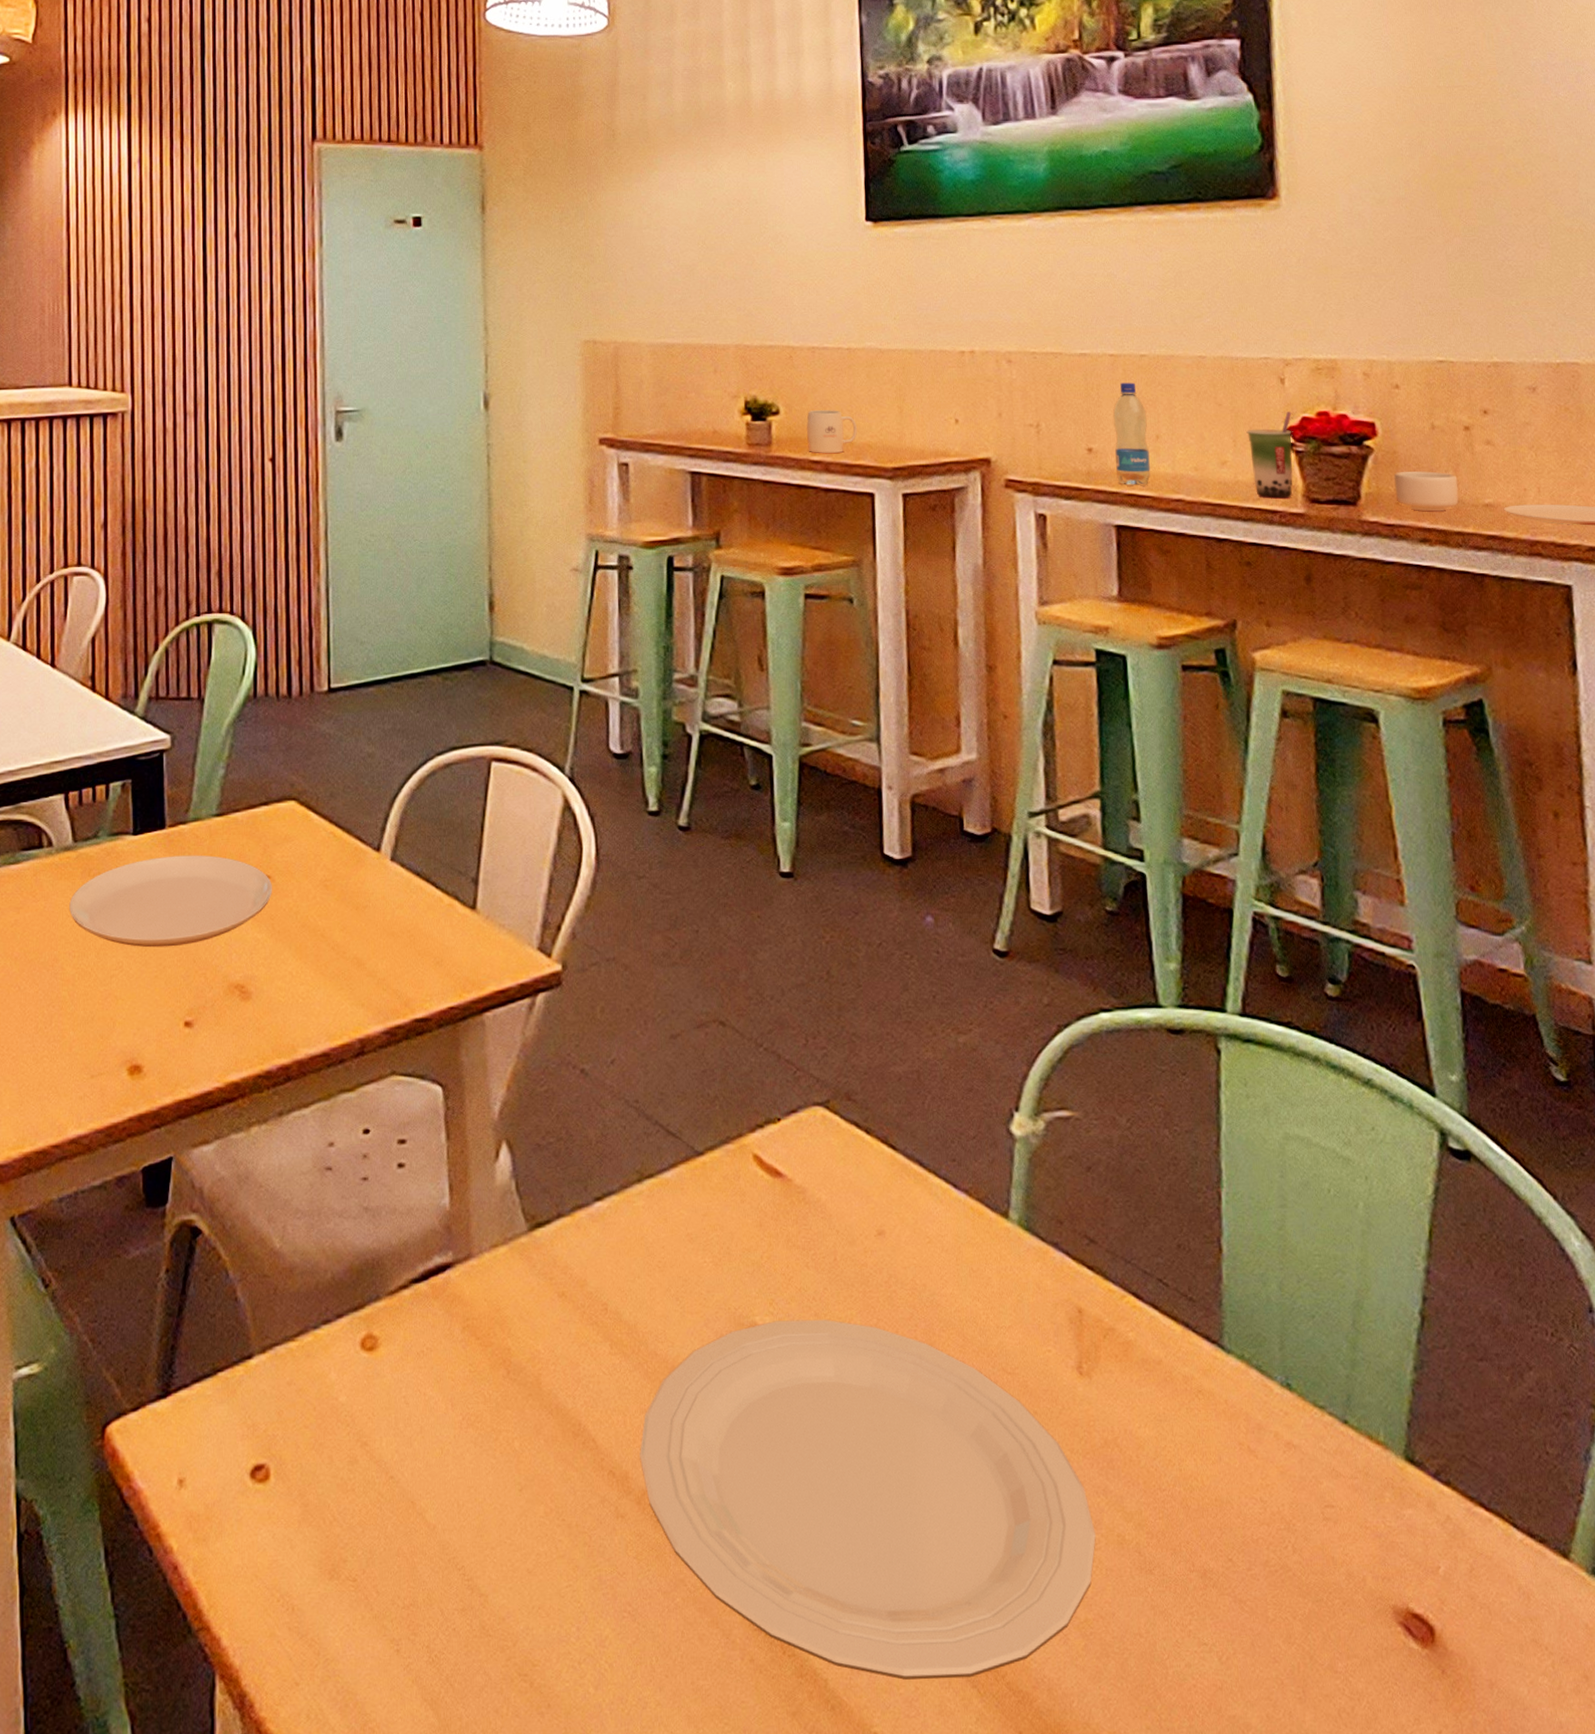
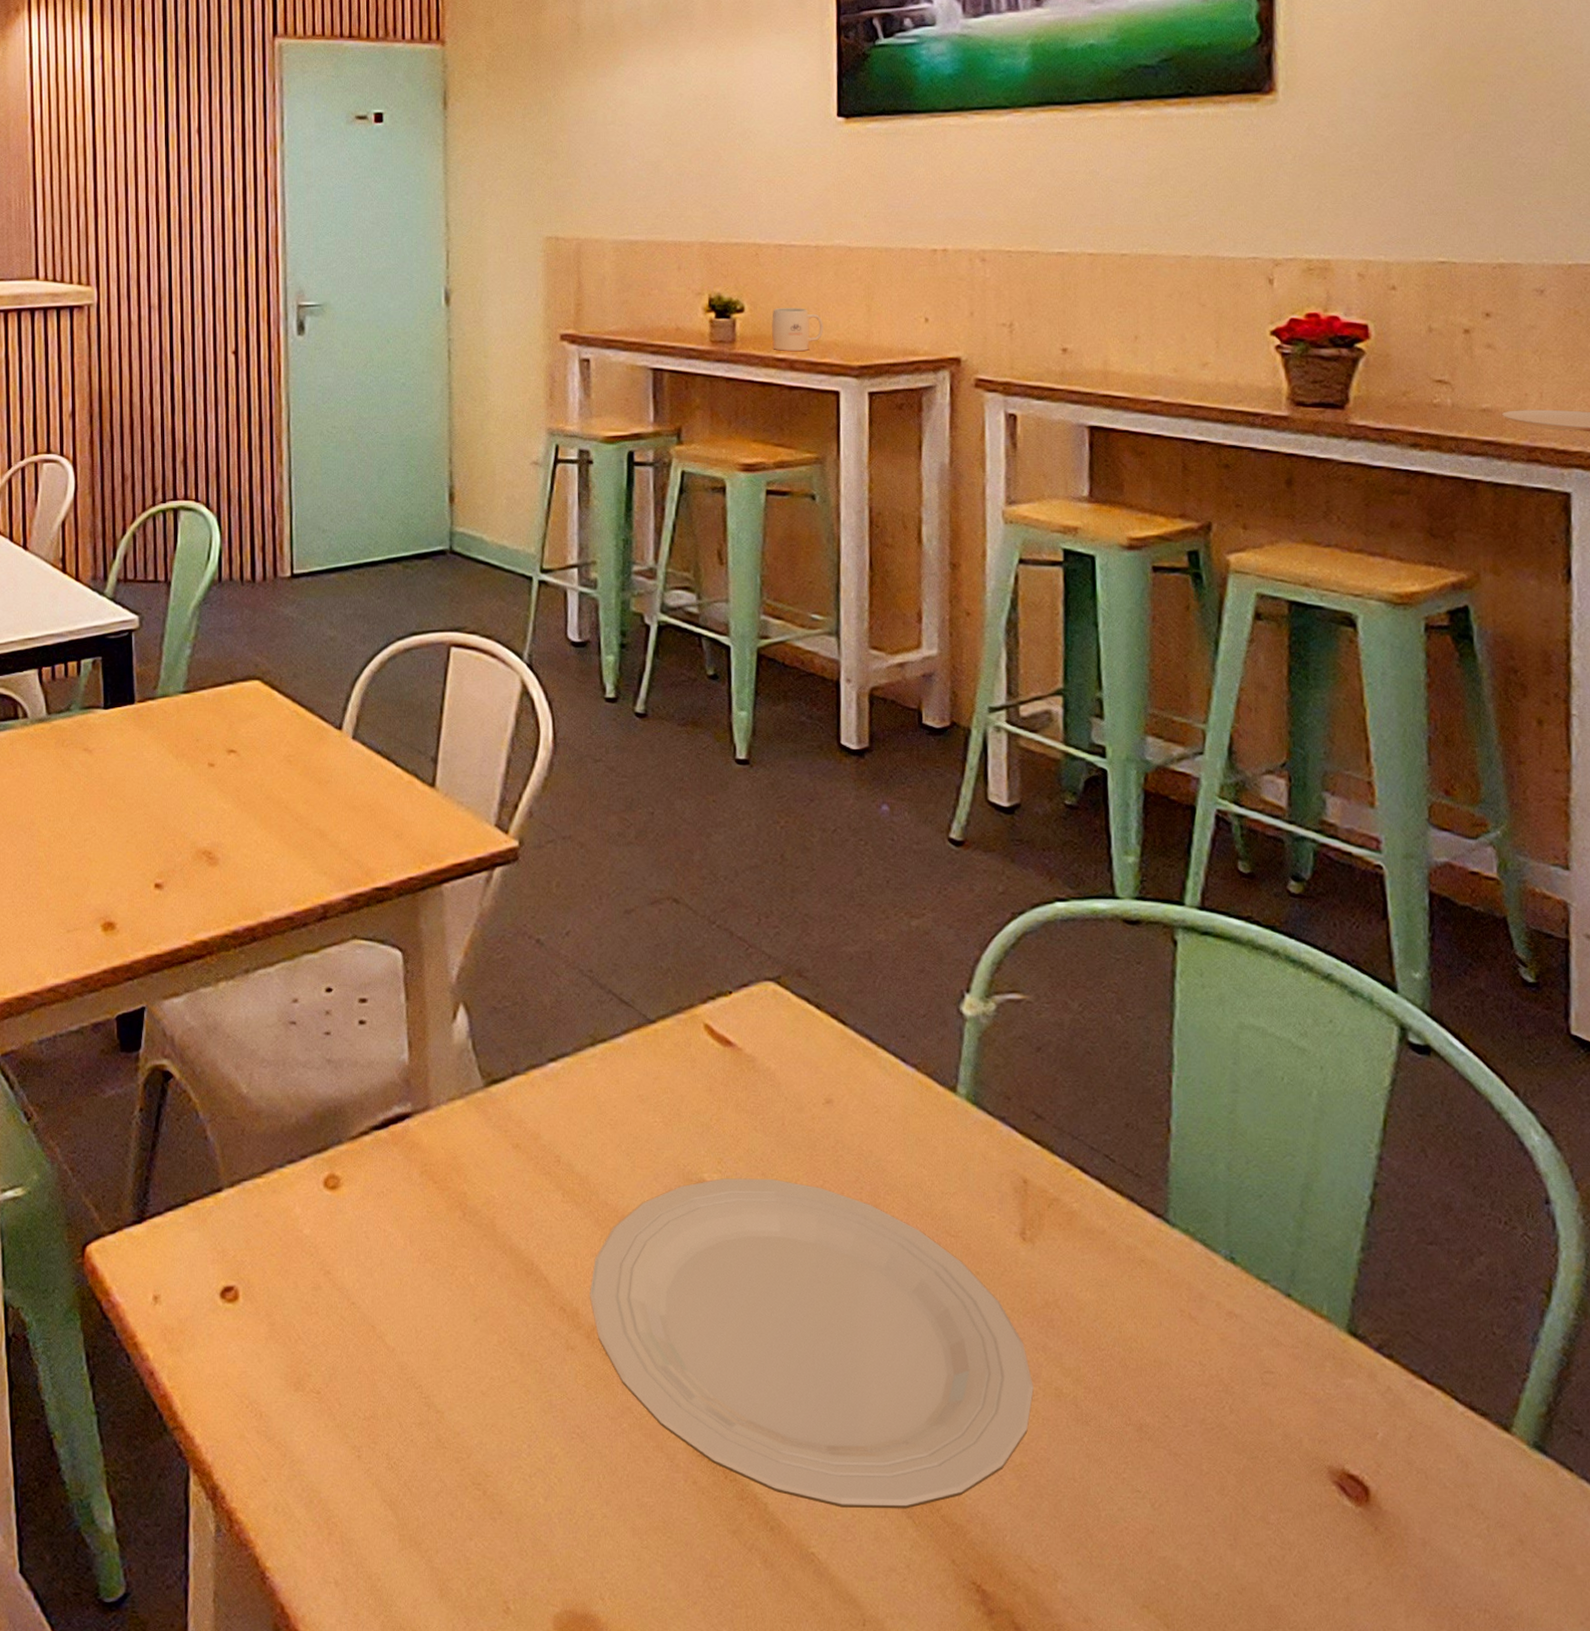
plate: present [69,855,273,948] -> none [44,729,239,814]
bottle: present [1112,382,1151,488] -> none [1090,282,1128,388]
beverage cup: present [1246,412,1293,499] -> none [1230,313,1280,401]
mug: present [1393,471,1459,512] -> none [1385,375,1455,416]

